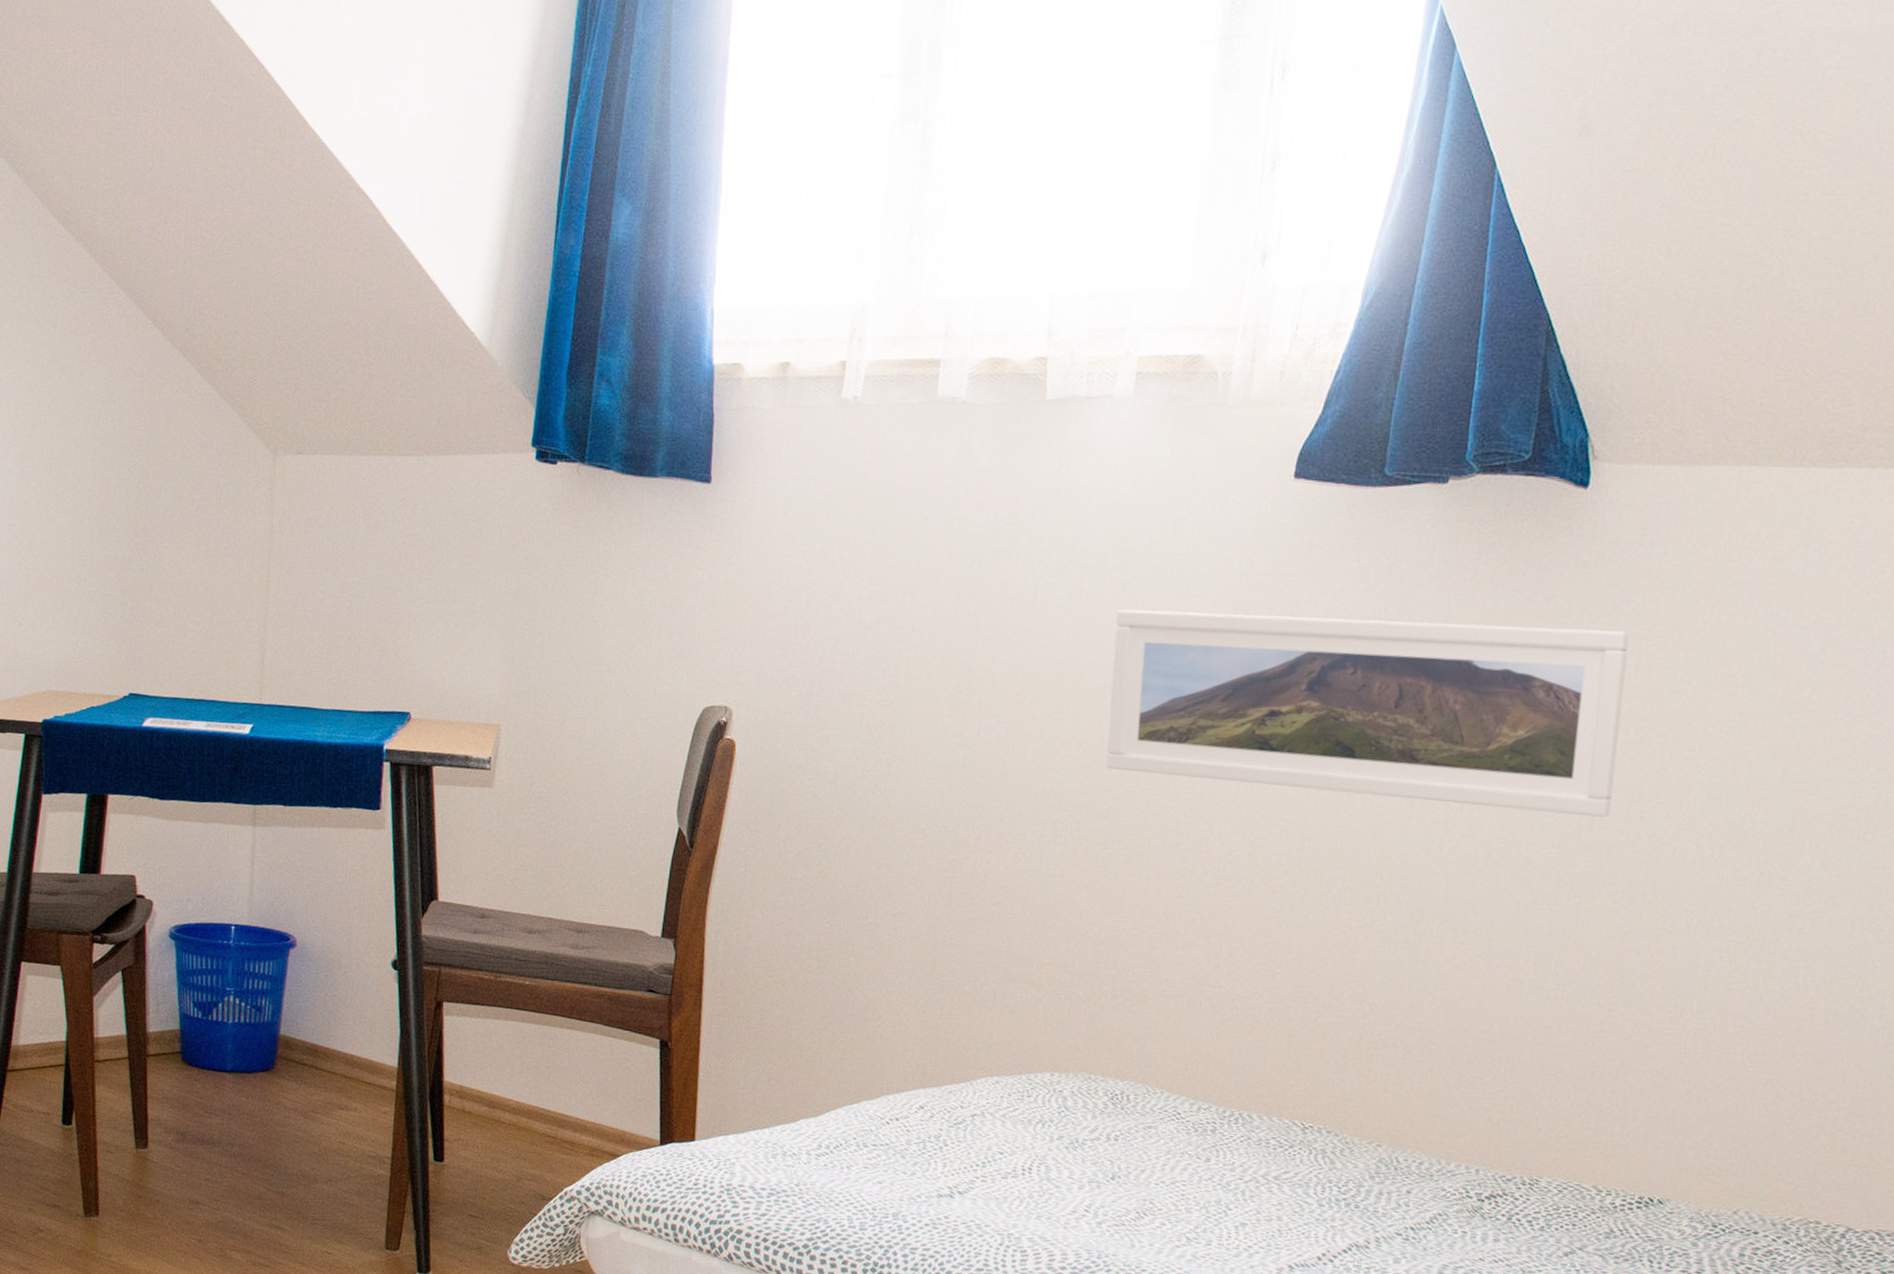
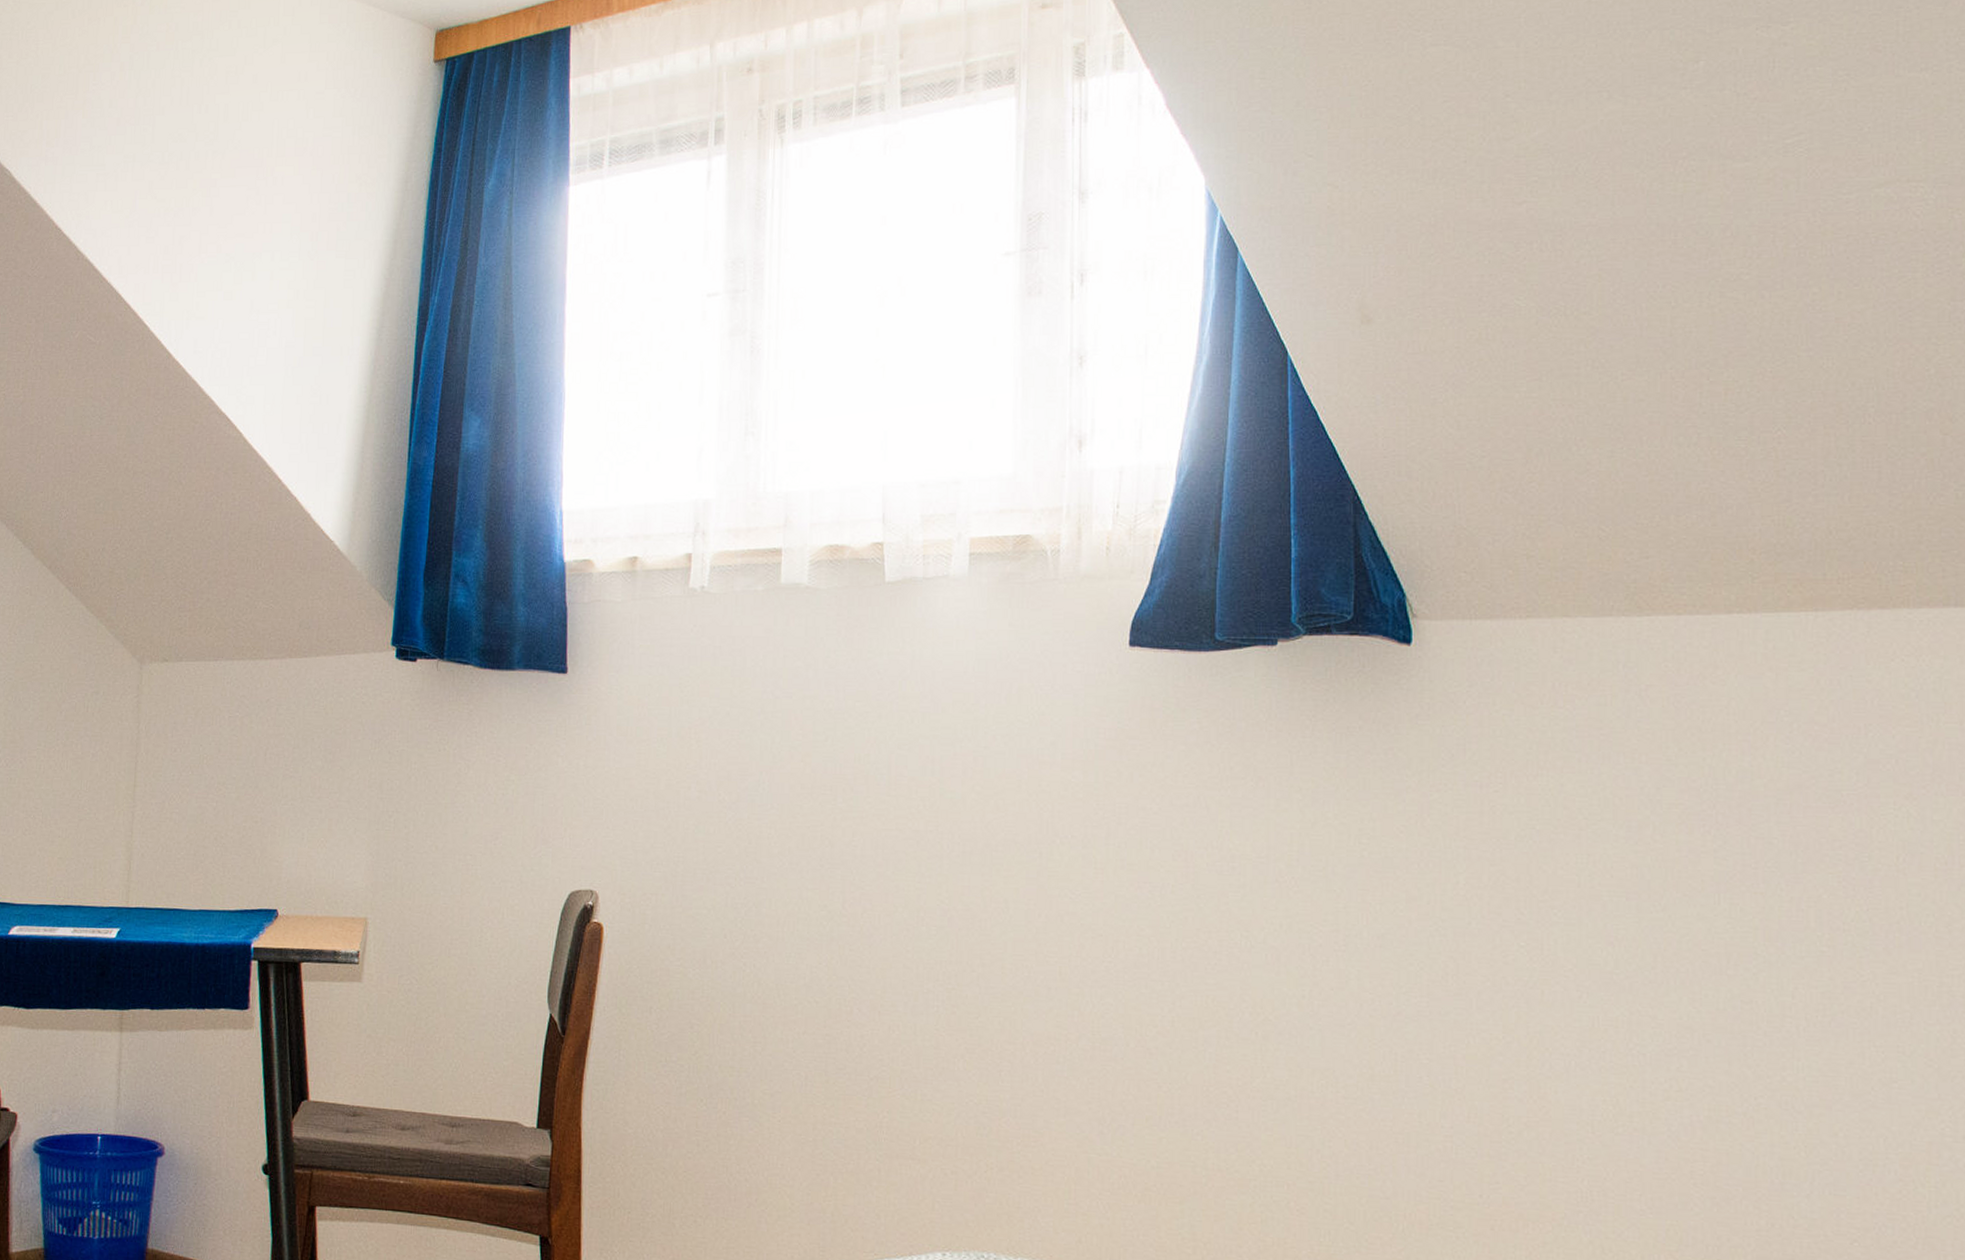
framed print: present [1106,609,1630,817] -> none [970,778,1475,963]

